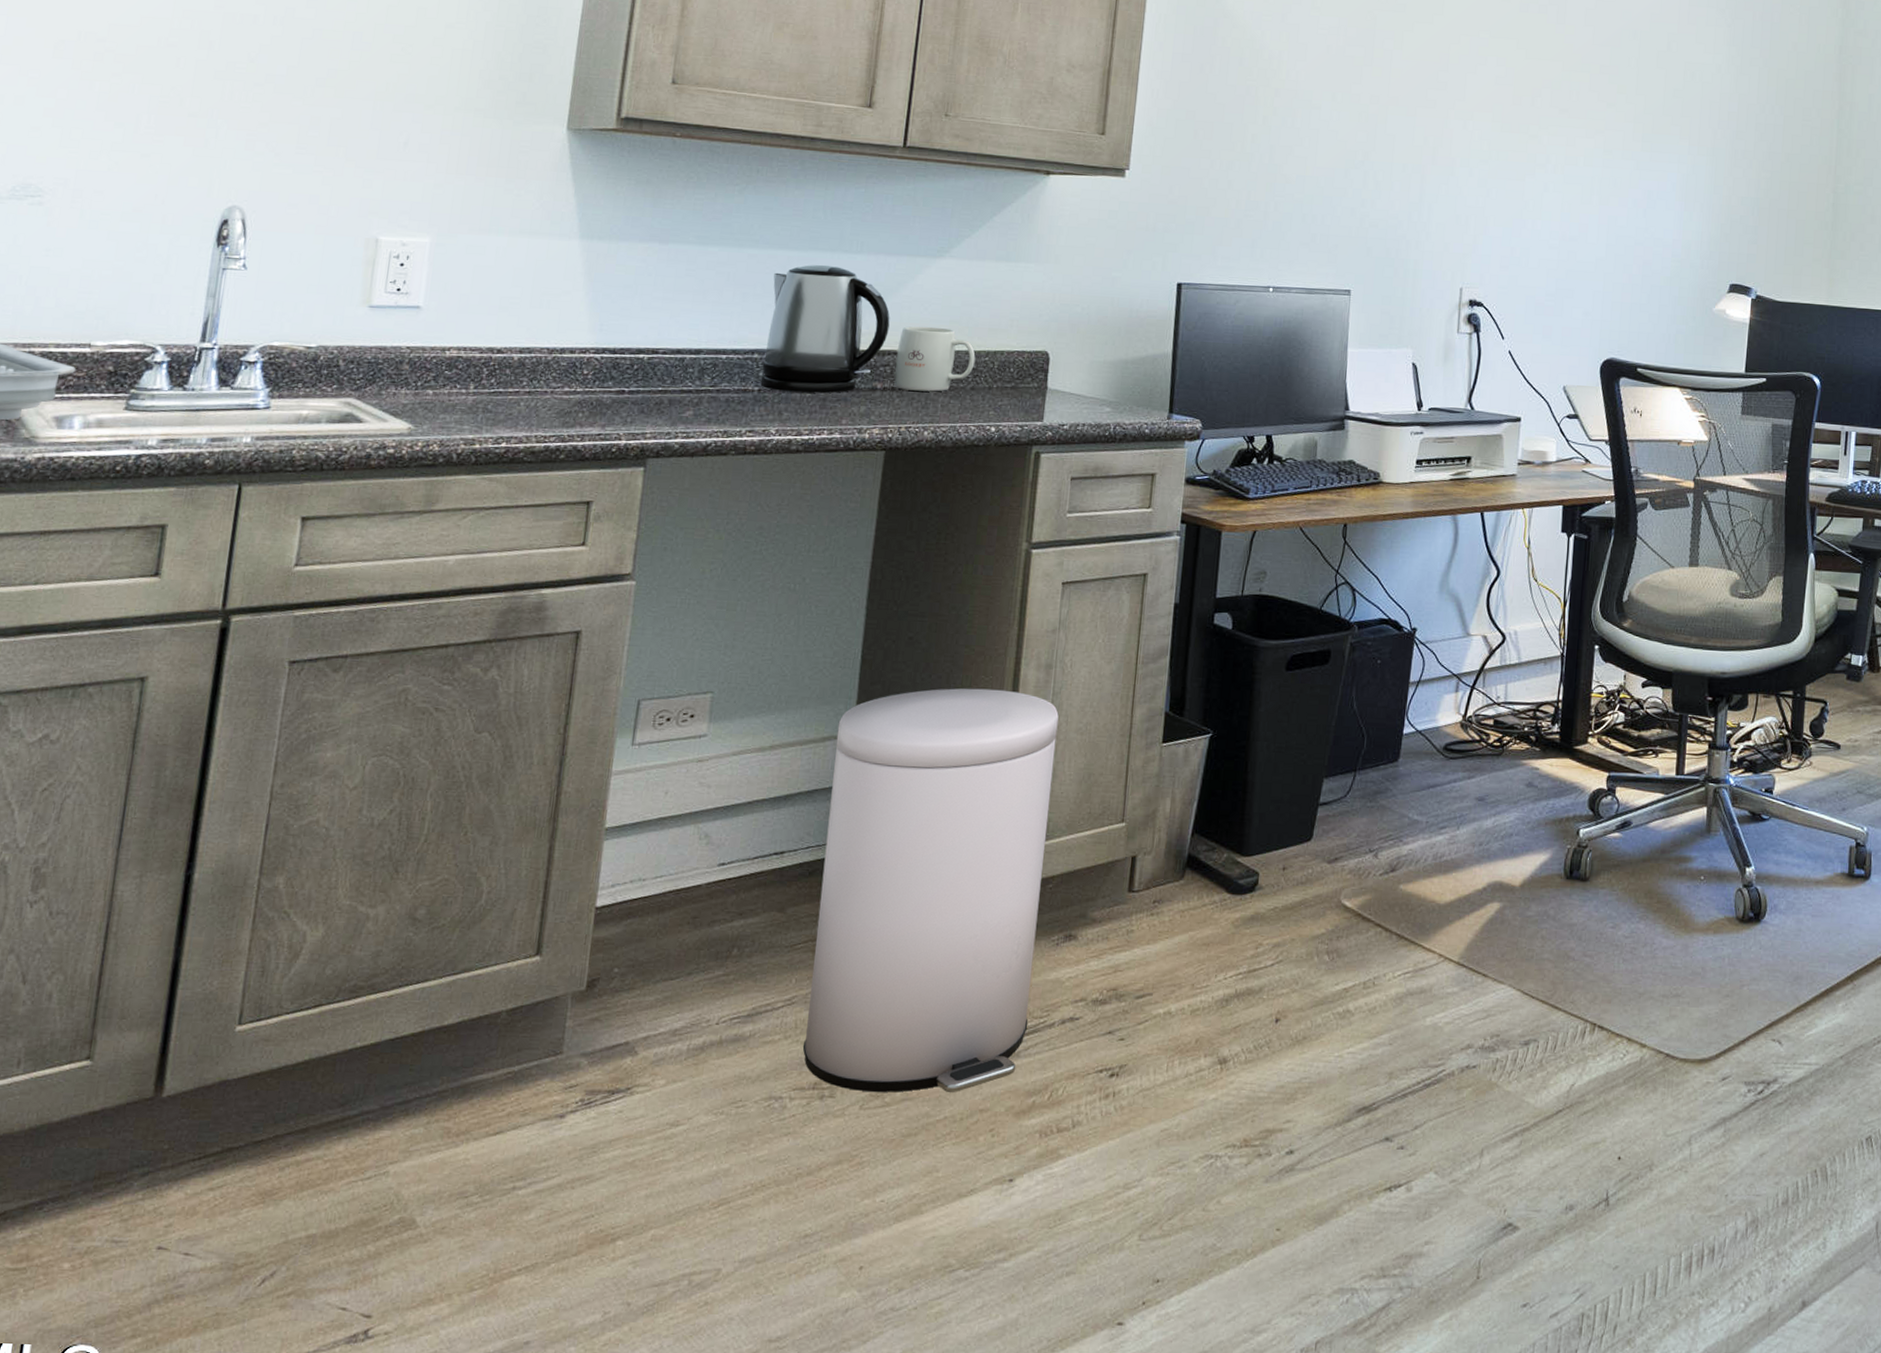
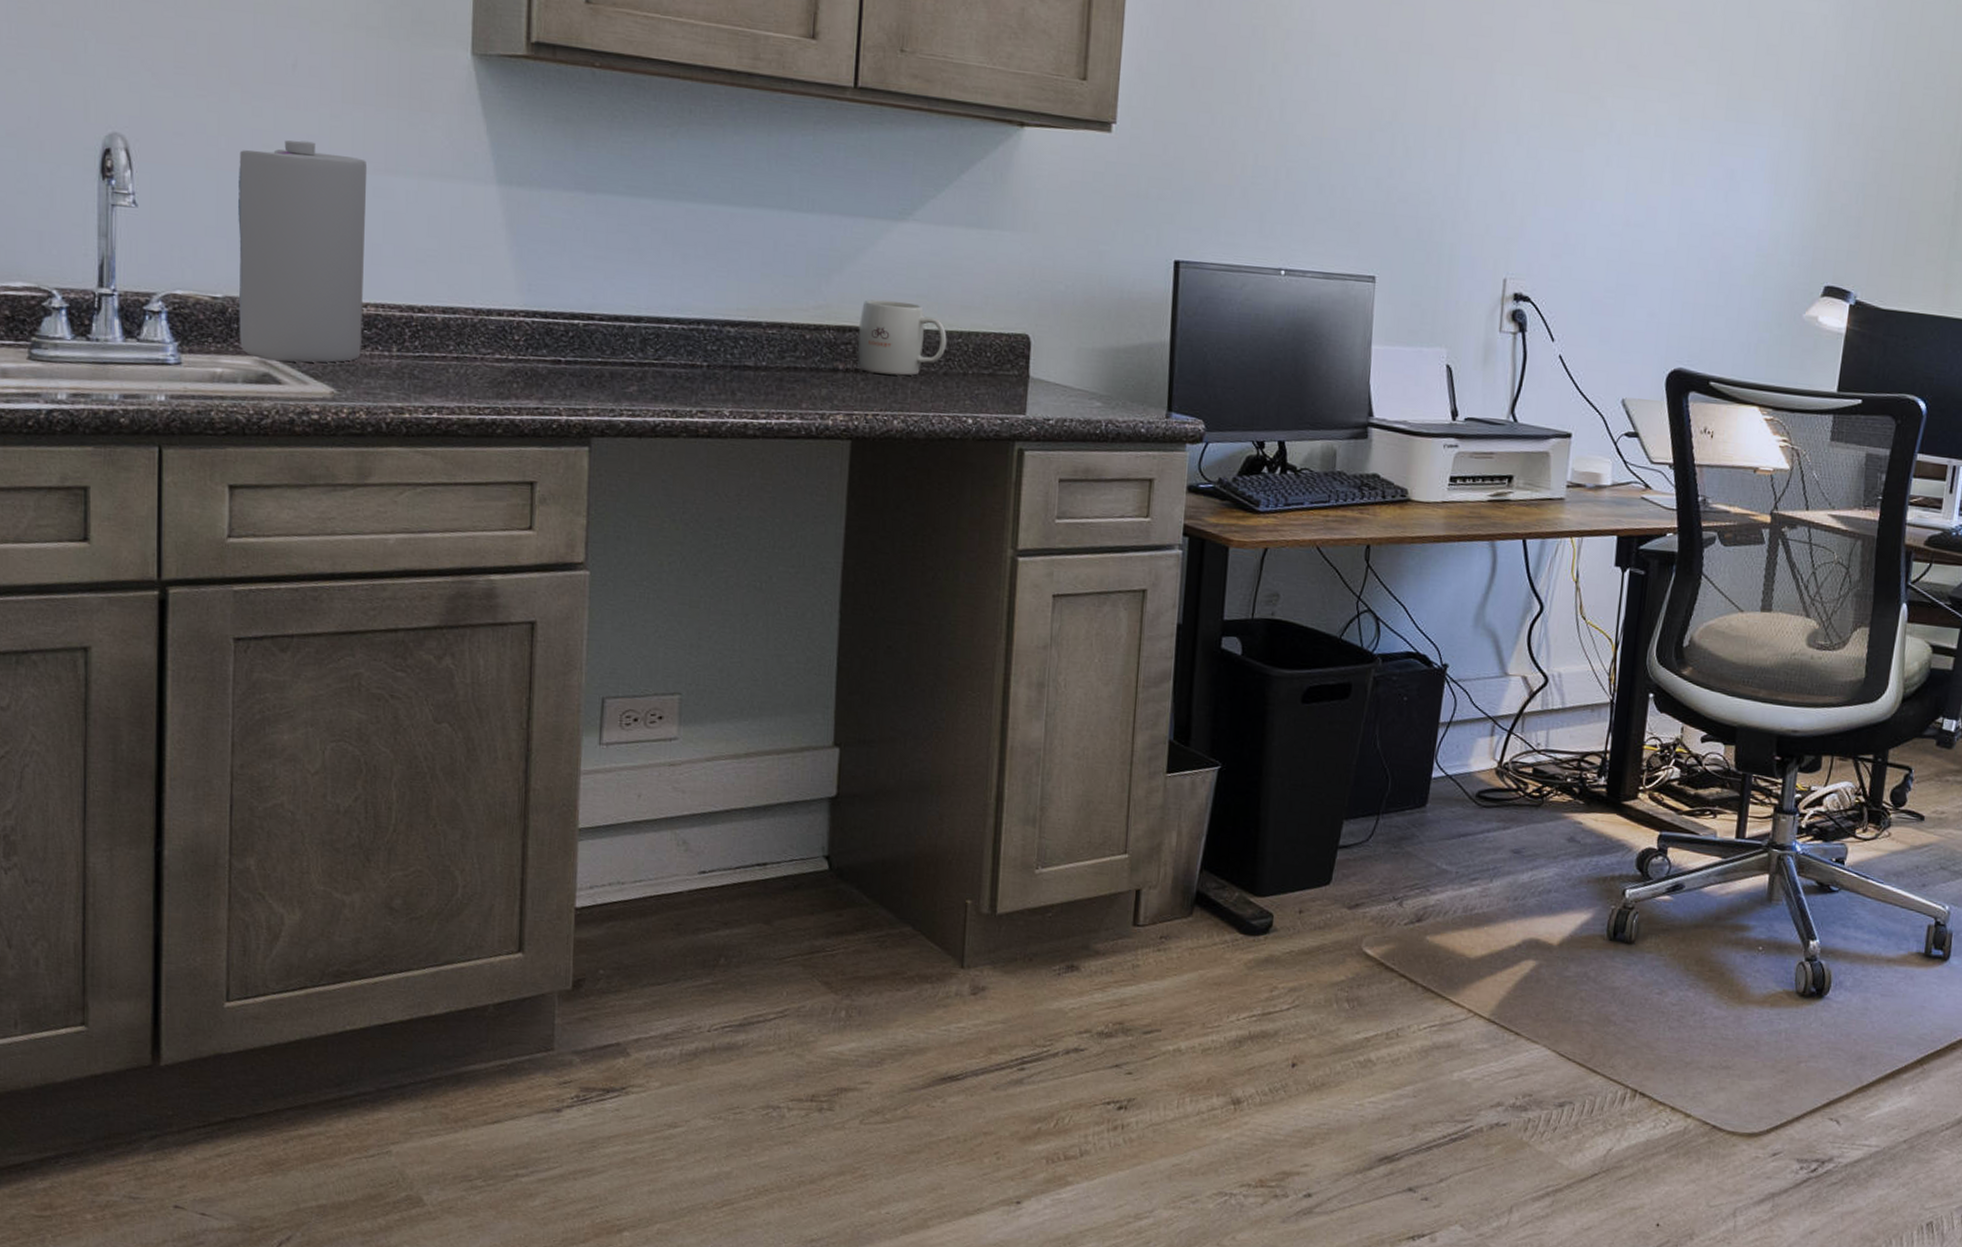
paper towel holder: none [327,207,463,403] -> present [238,140,368,363]
kettle: present [760,265,890,394] -> none [709,224,849,373]
pedal bin: present [802,688,1059,1094] -> none [798,703,1053,1115]

